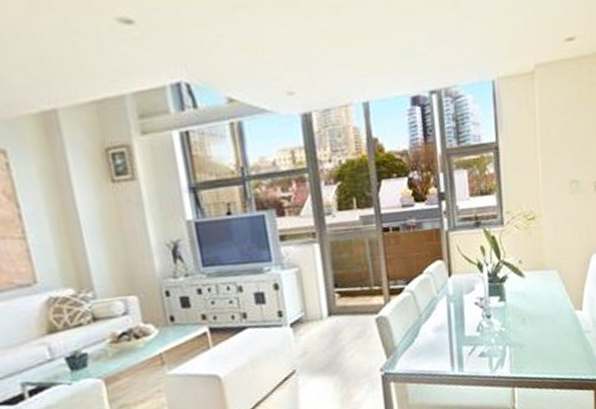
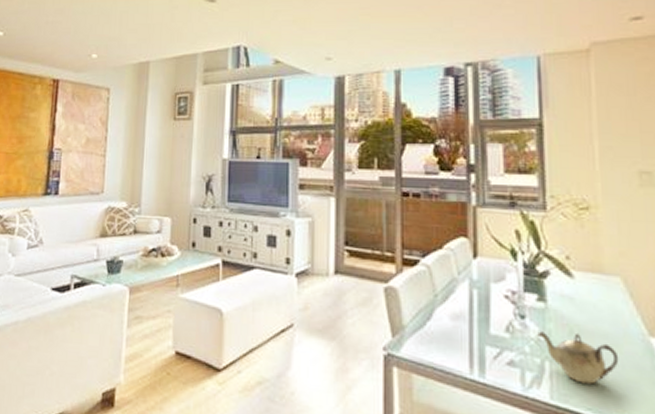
teapot: none [500,319,556,356] -> present [537,331,619,385]

